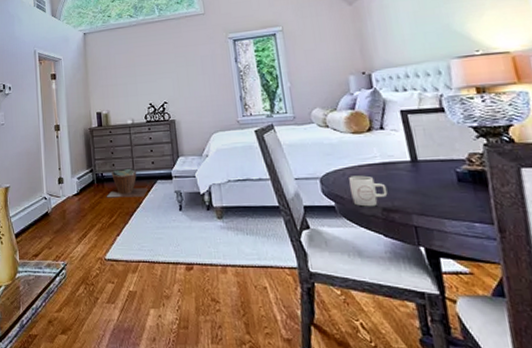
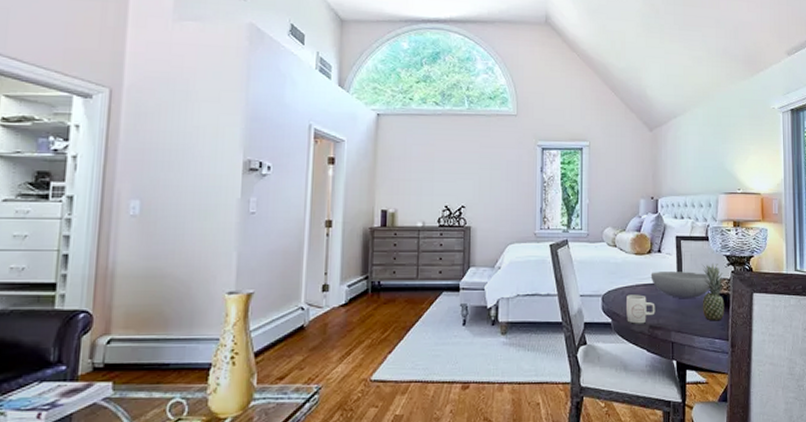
laundry basket: present [106,168,149,198] -> none [381,277,432,310]
bowl: none [375,147,457,178] -> present [650,272,711,299]
fruit: none [440,136,483,202] -> present [702,262,726,321]

